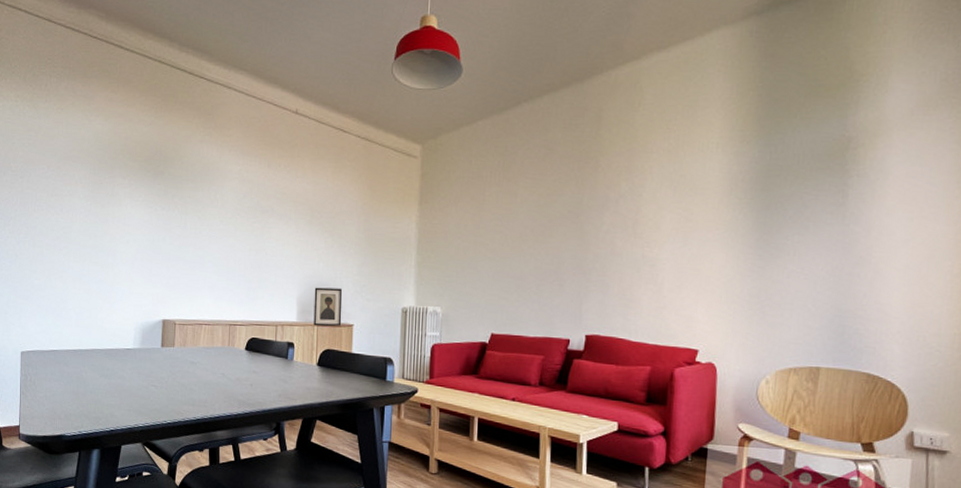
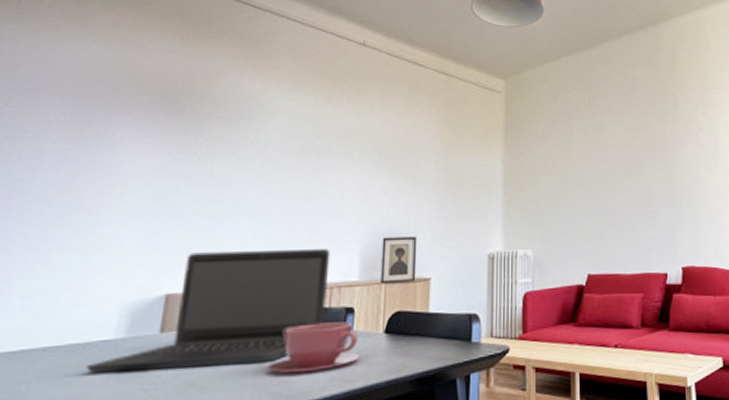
laptop: none [119,289,275,378] -> present [86,248,331,374]
teacup: none [234,351,299,388] -> present [268,322,360,373]

